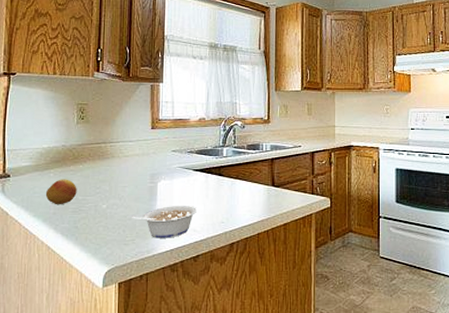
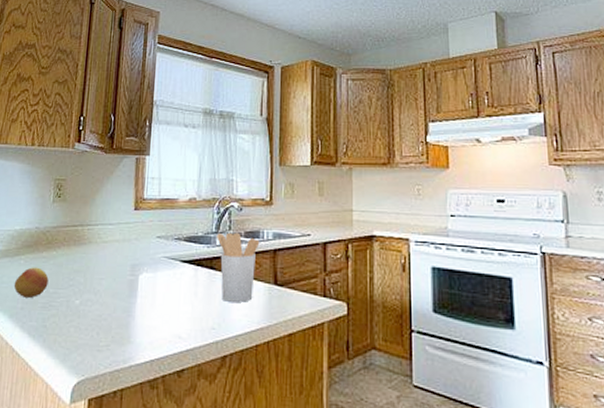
legume: present [132,206,198,238] -> none [107,305,184,346]
utensil holder: none [224,146,260,201] -> present [217,232,260,302]

